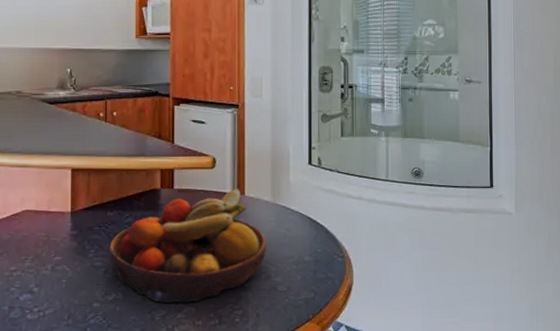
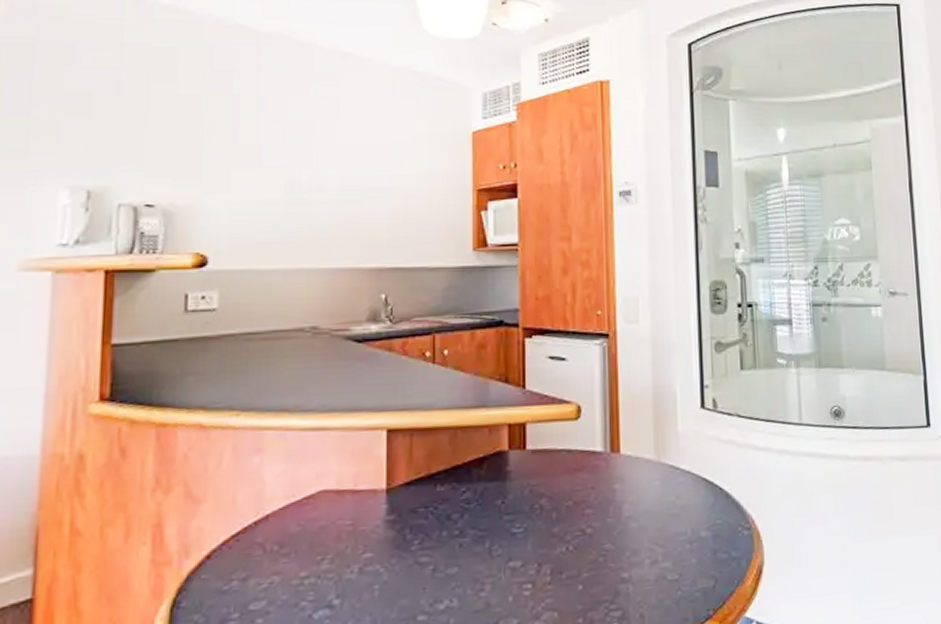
fruit bowl: present [109,189,267,304] -> none [439,445,651,609]

